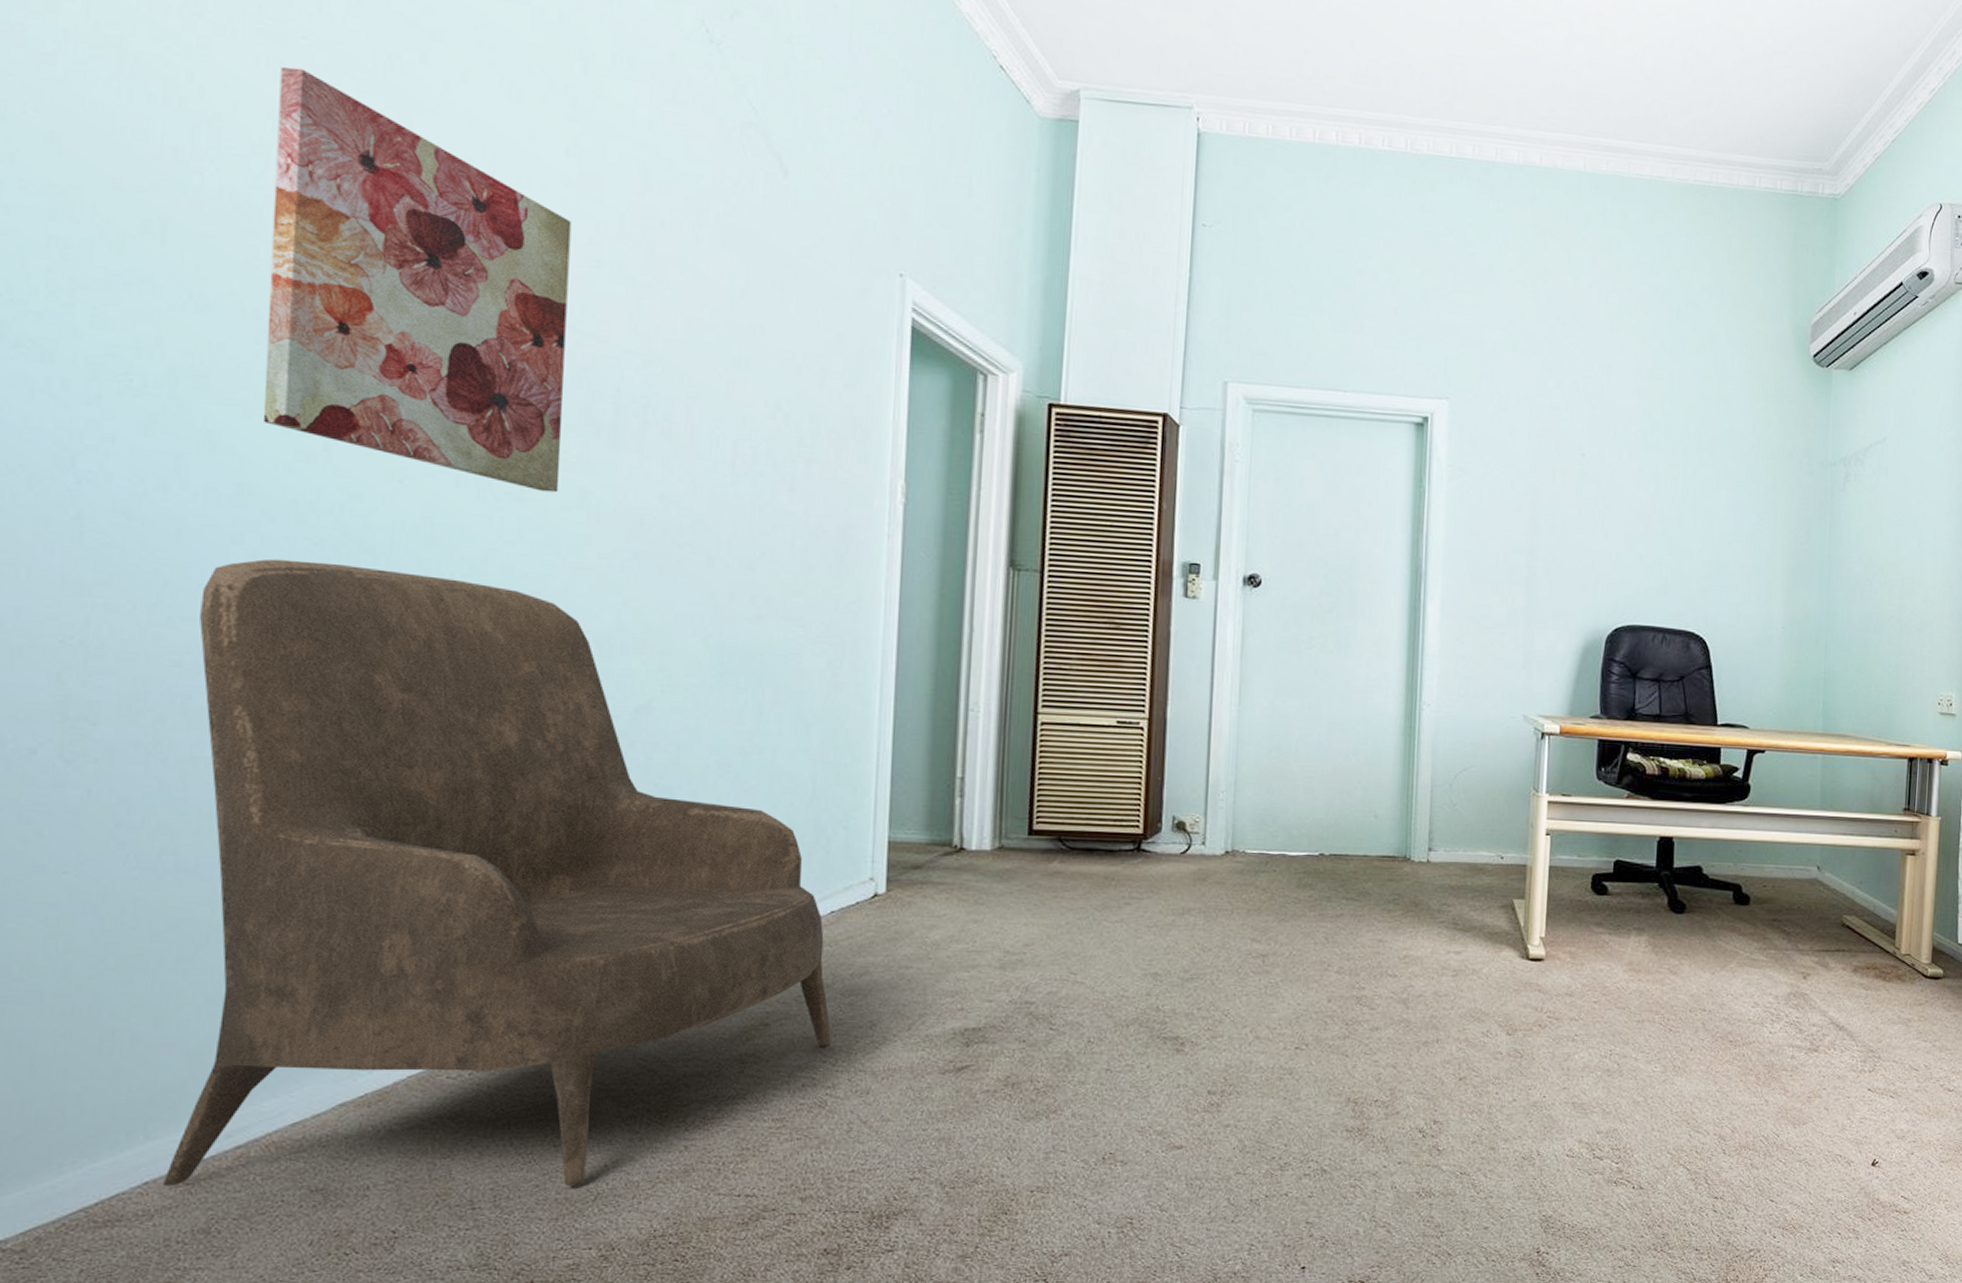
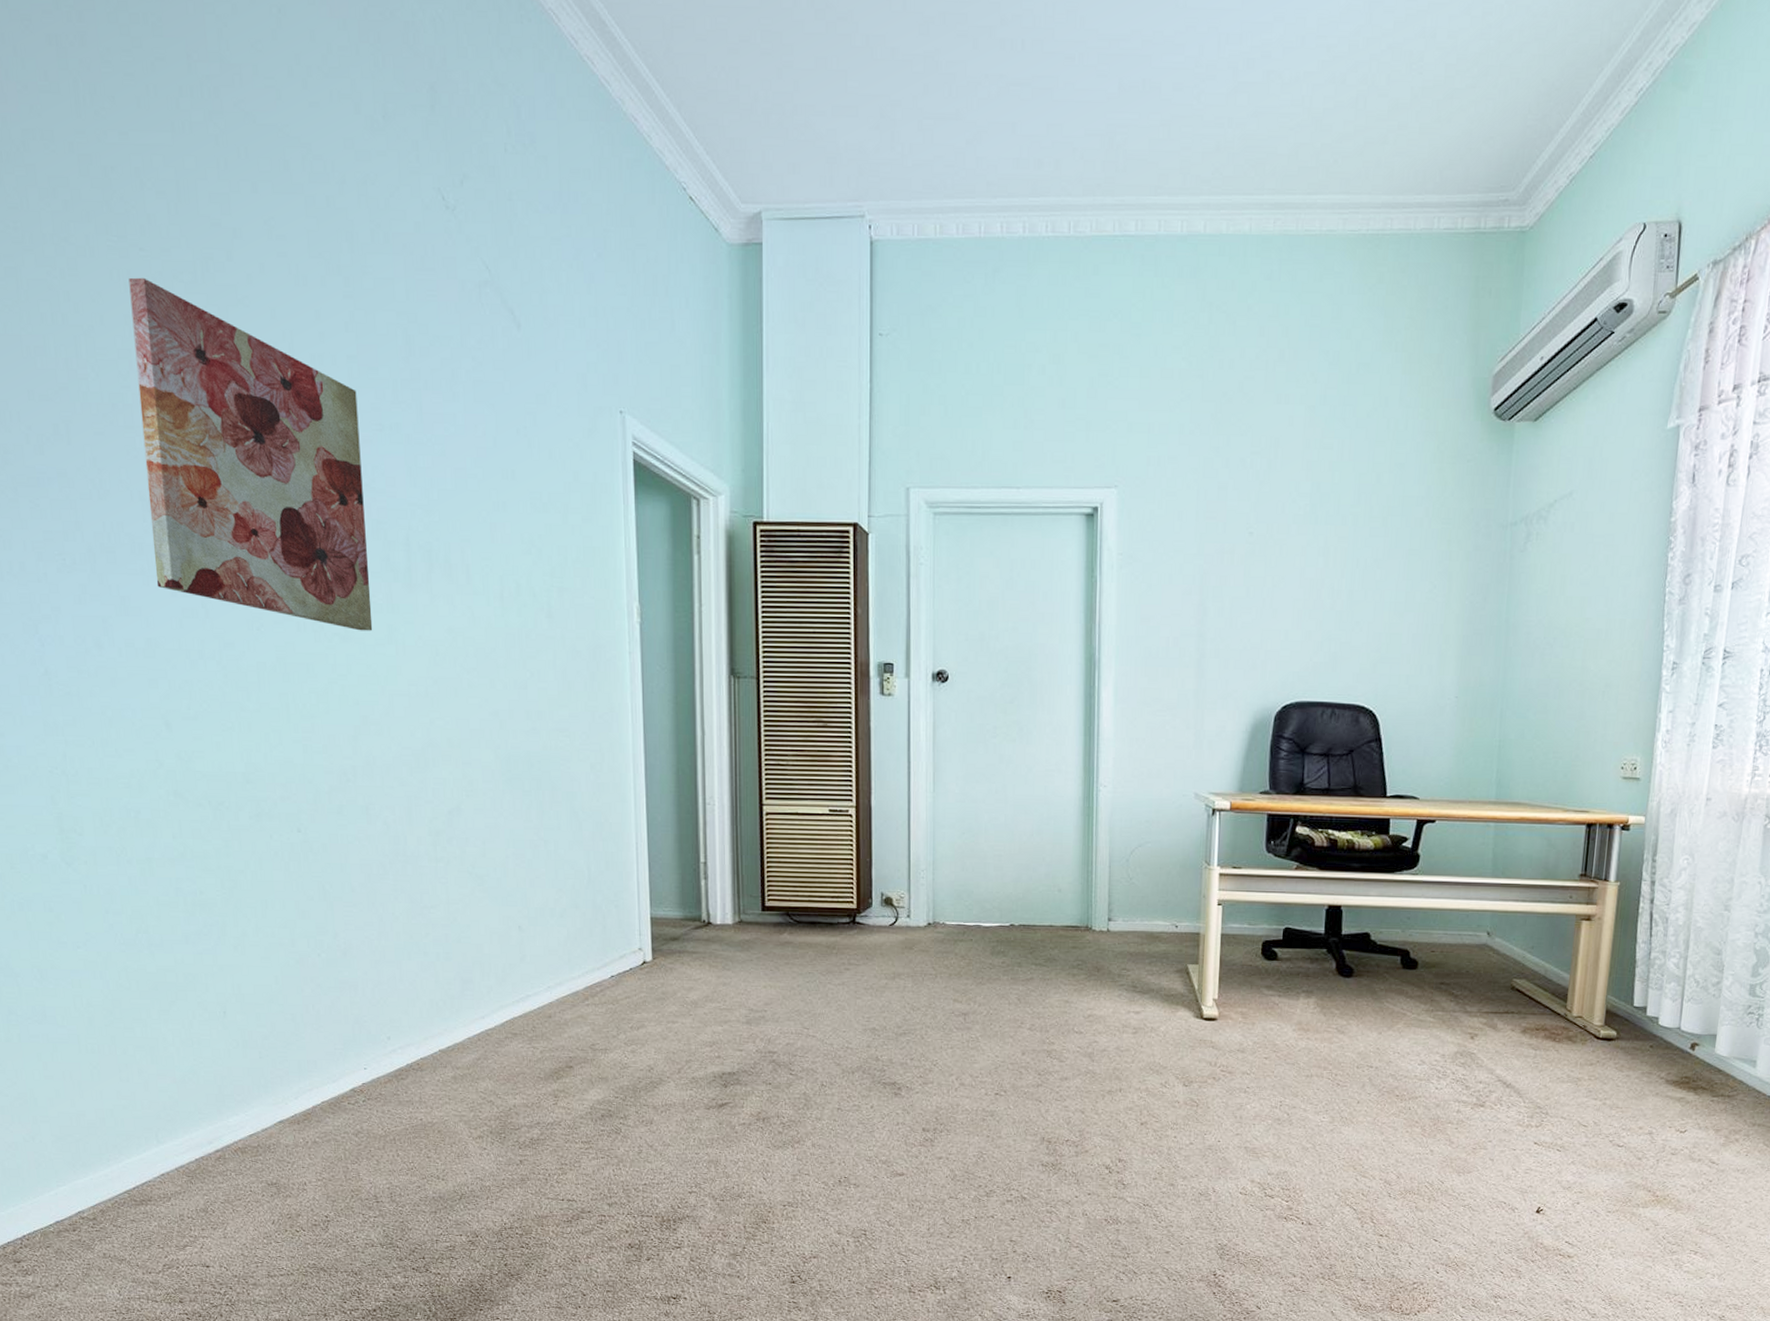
armchair: present [163,558,831,1187] -> none [135,699,620,1188]

